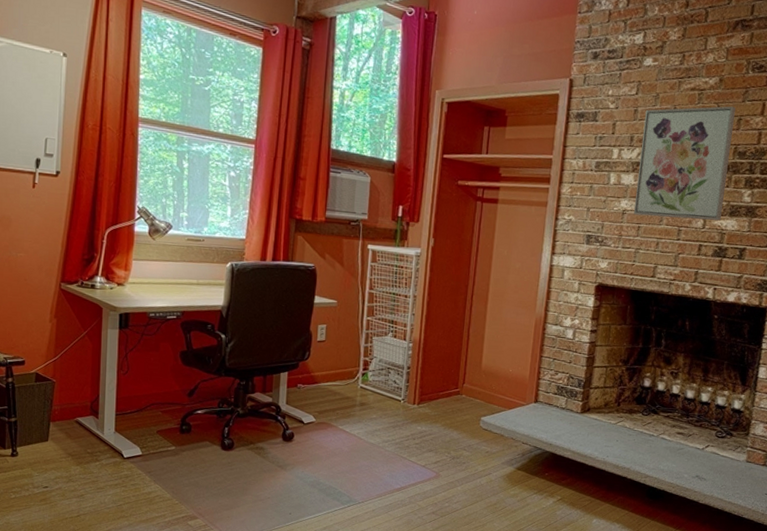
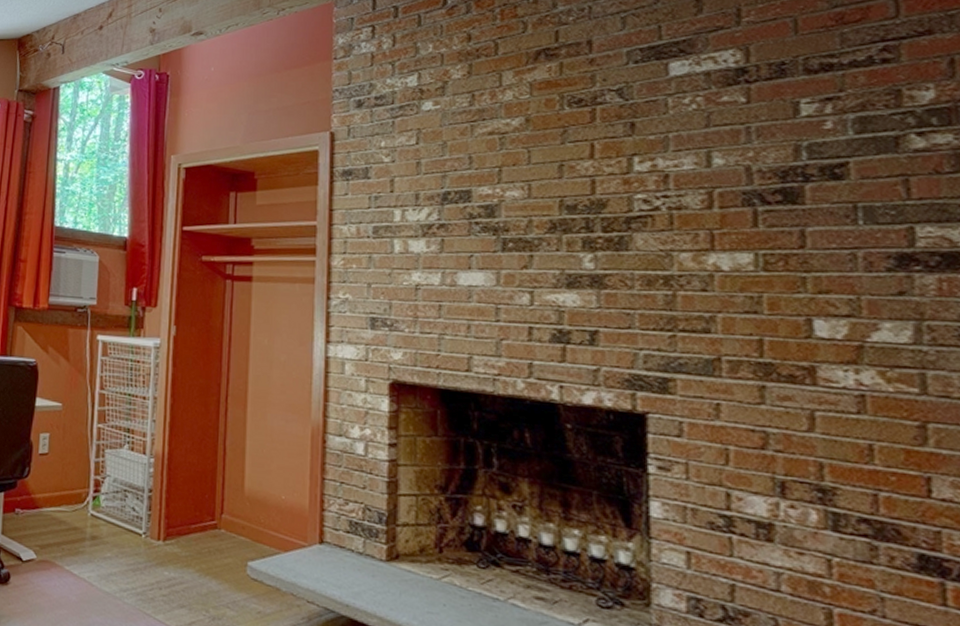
wall art: present [633,106,736,221] -> none [430,150,555,295]

